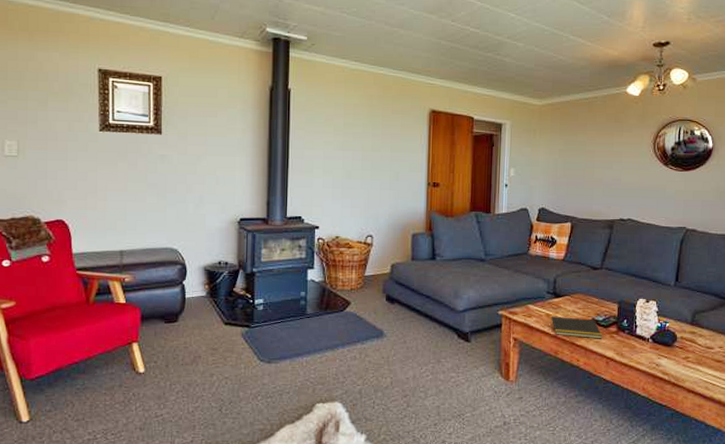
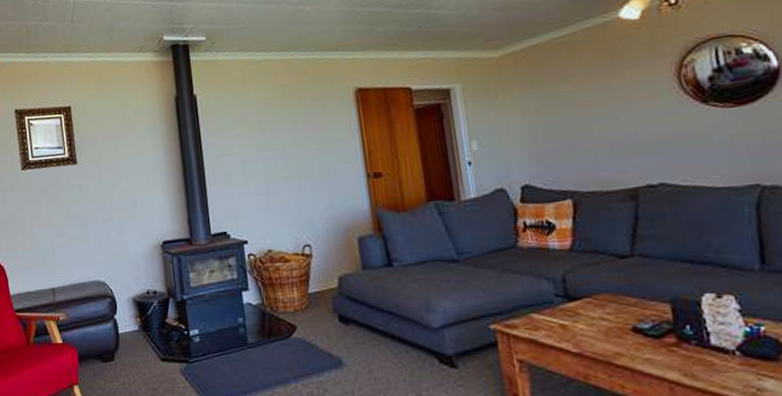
notepad: present [550,315,602,339] -> none [567,326,655,355]

